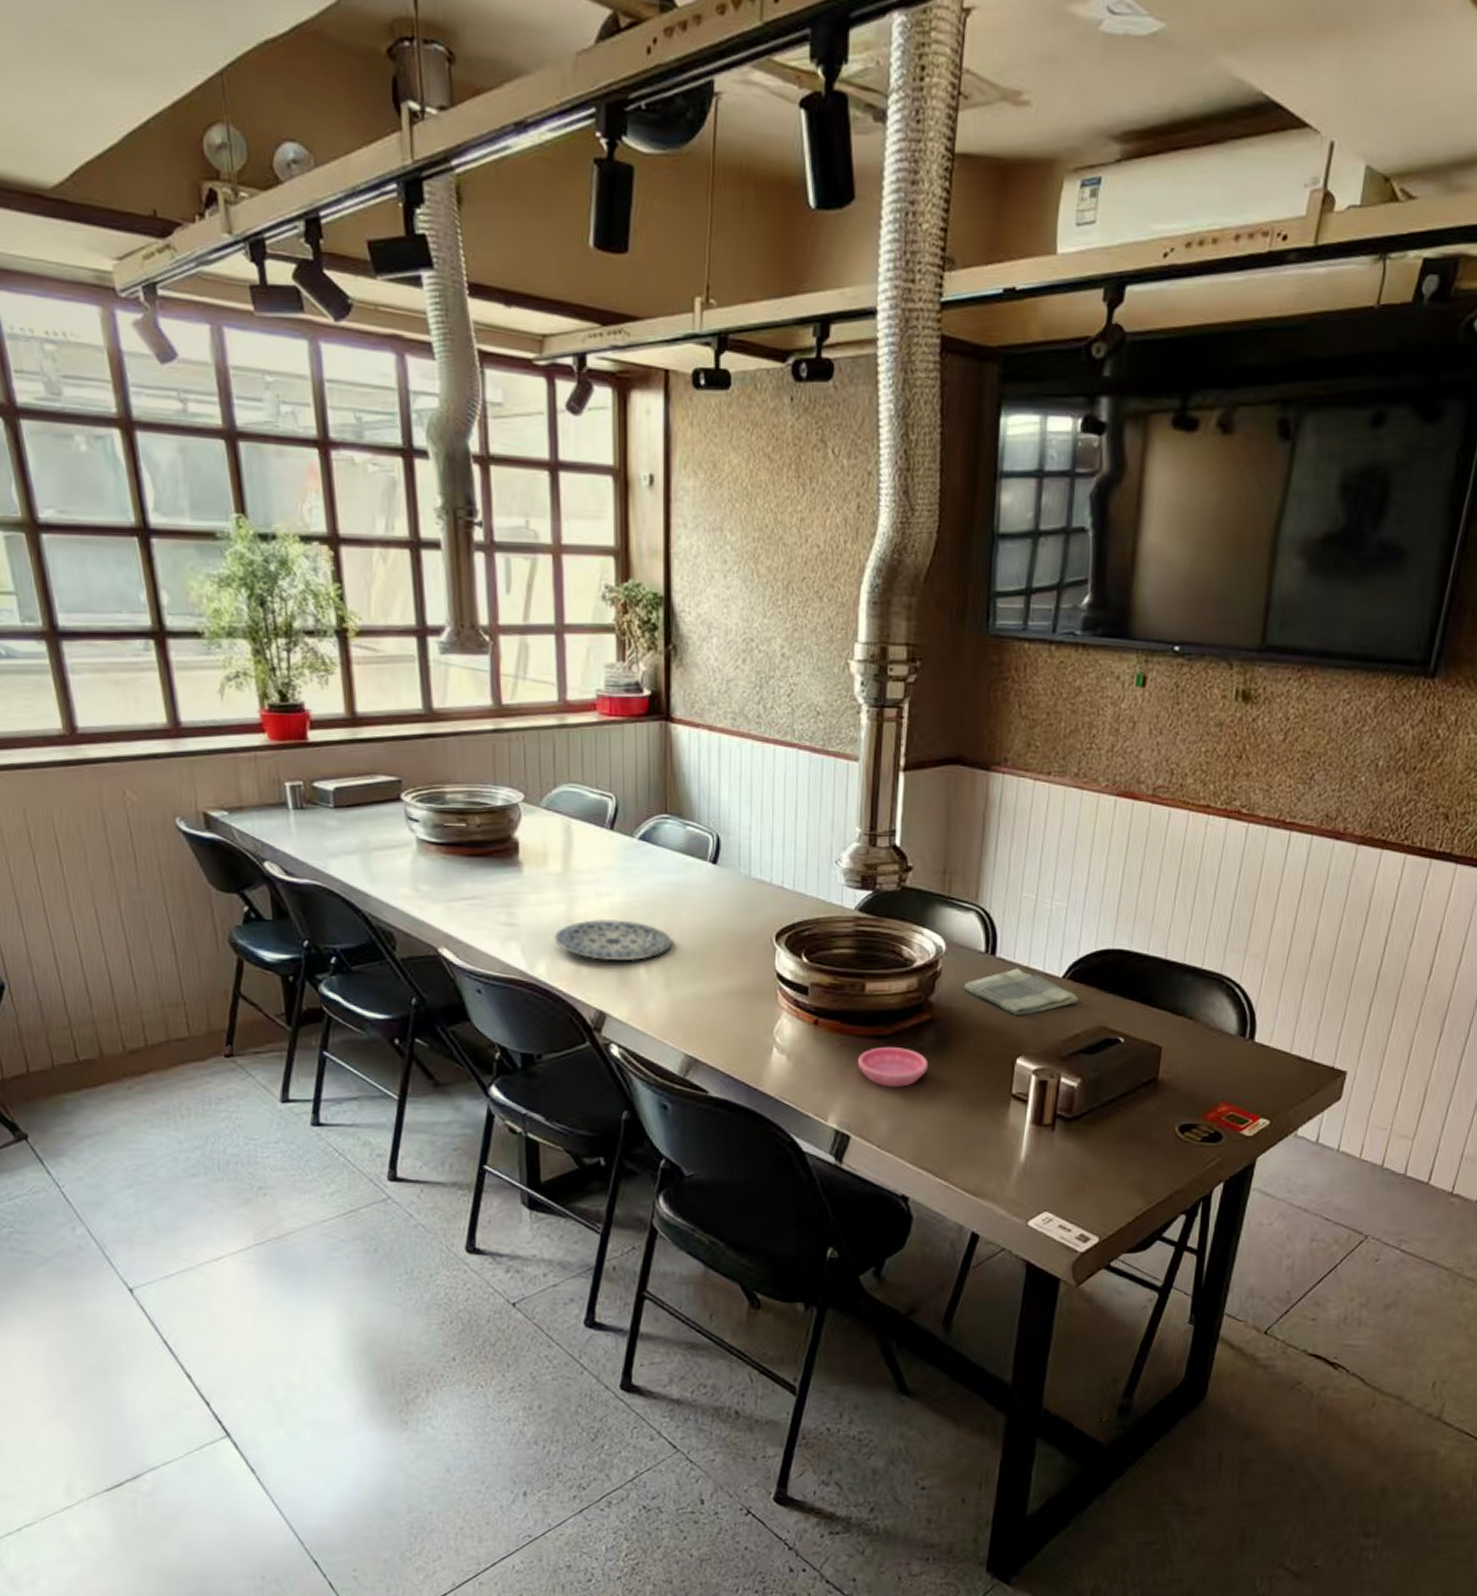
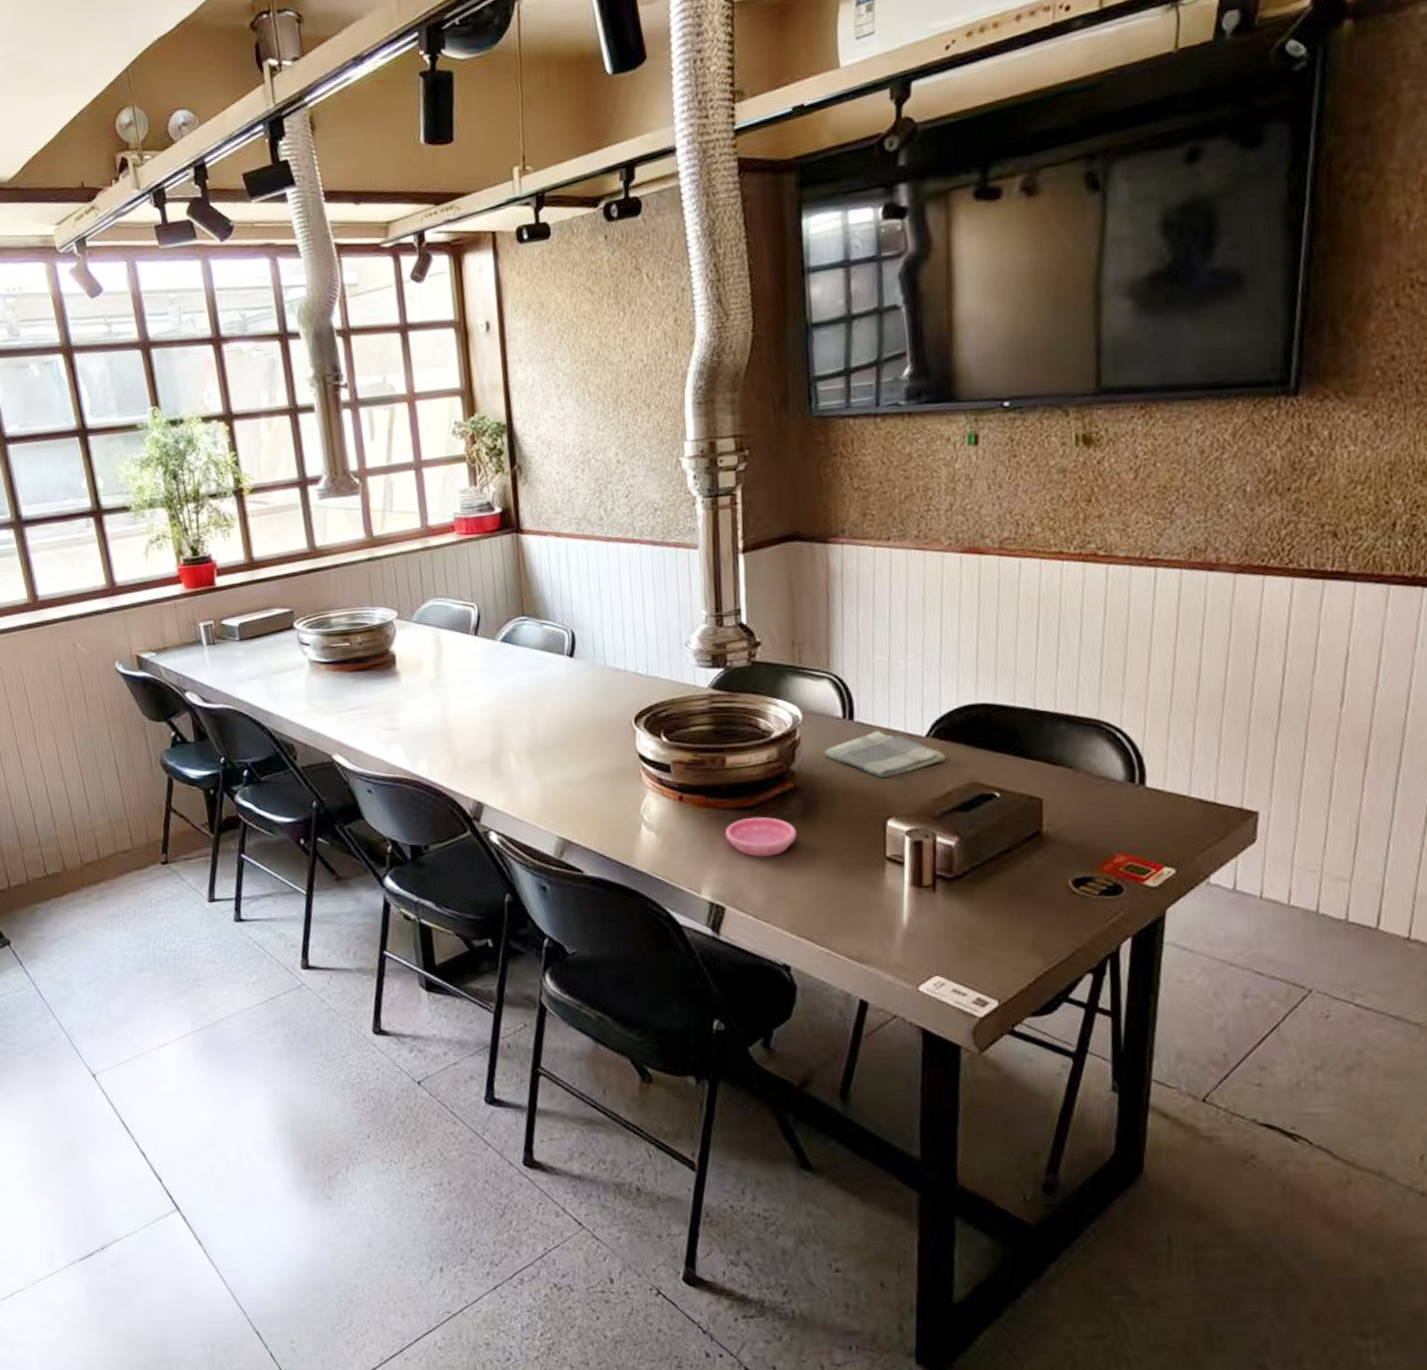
plate: present [553,918,672,960] -> none [431,716,539,755]

